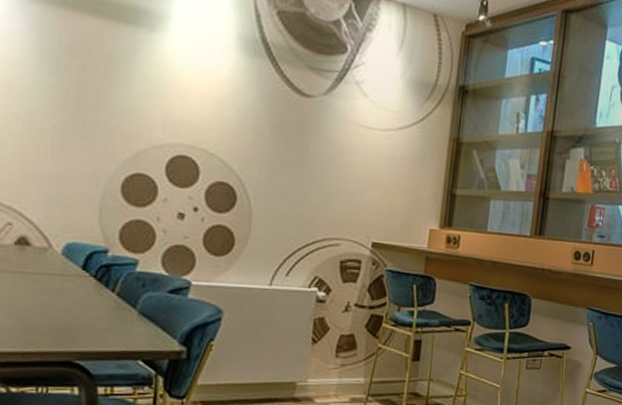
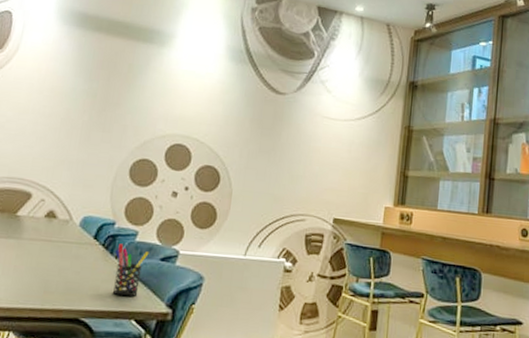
pen holder: none [111,274,154,335] -> present [112,243,149,297]

